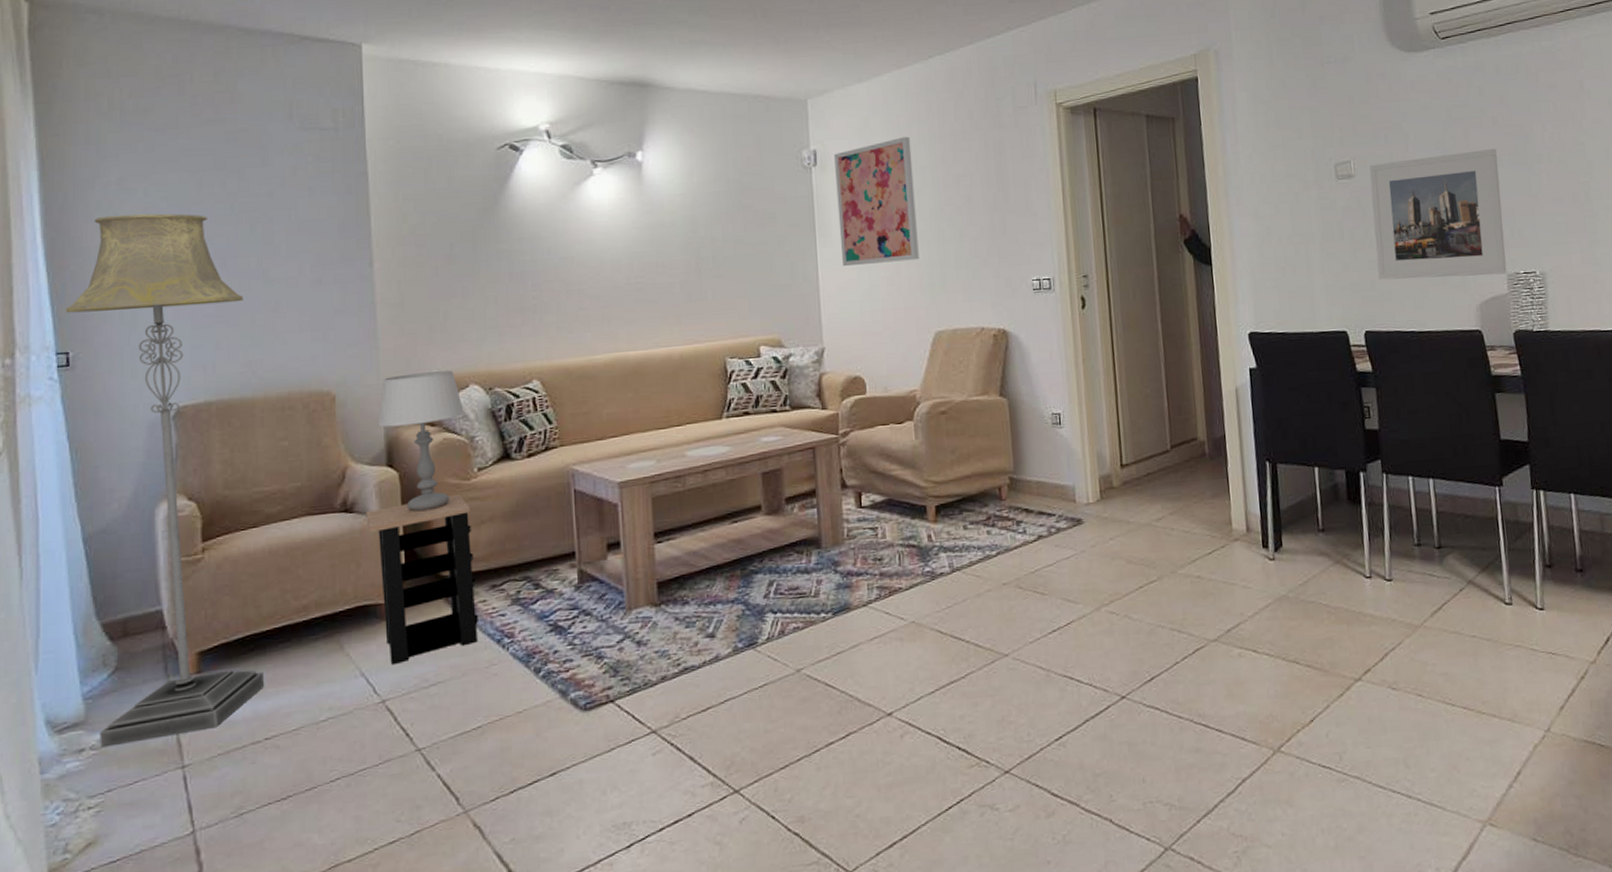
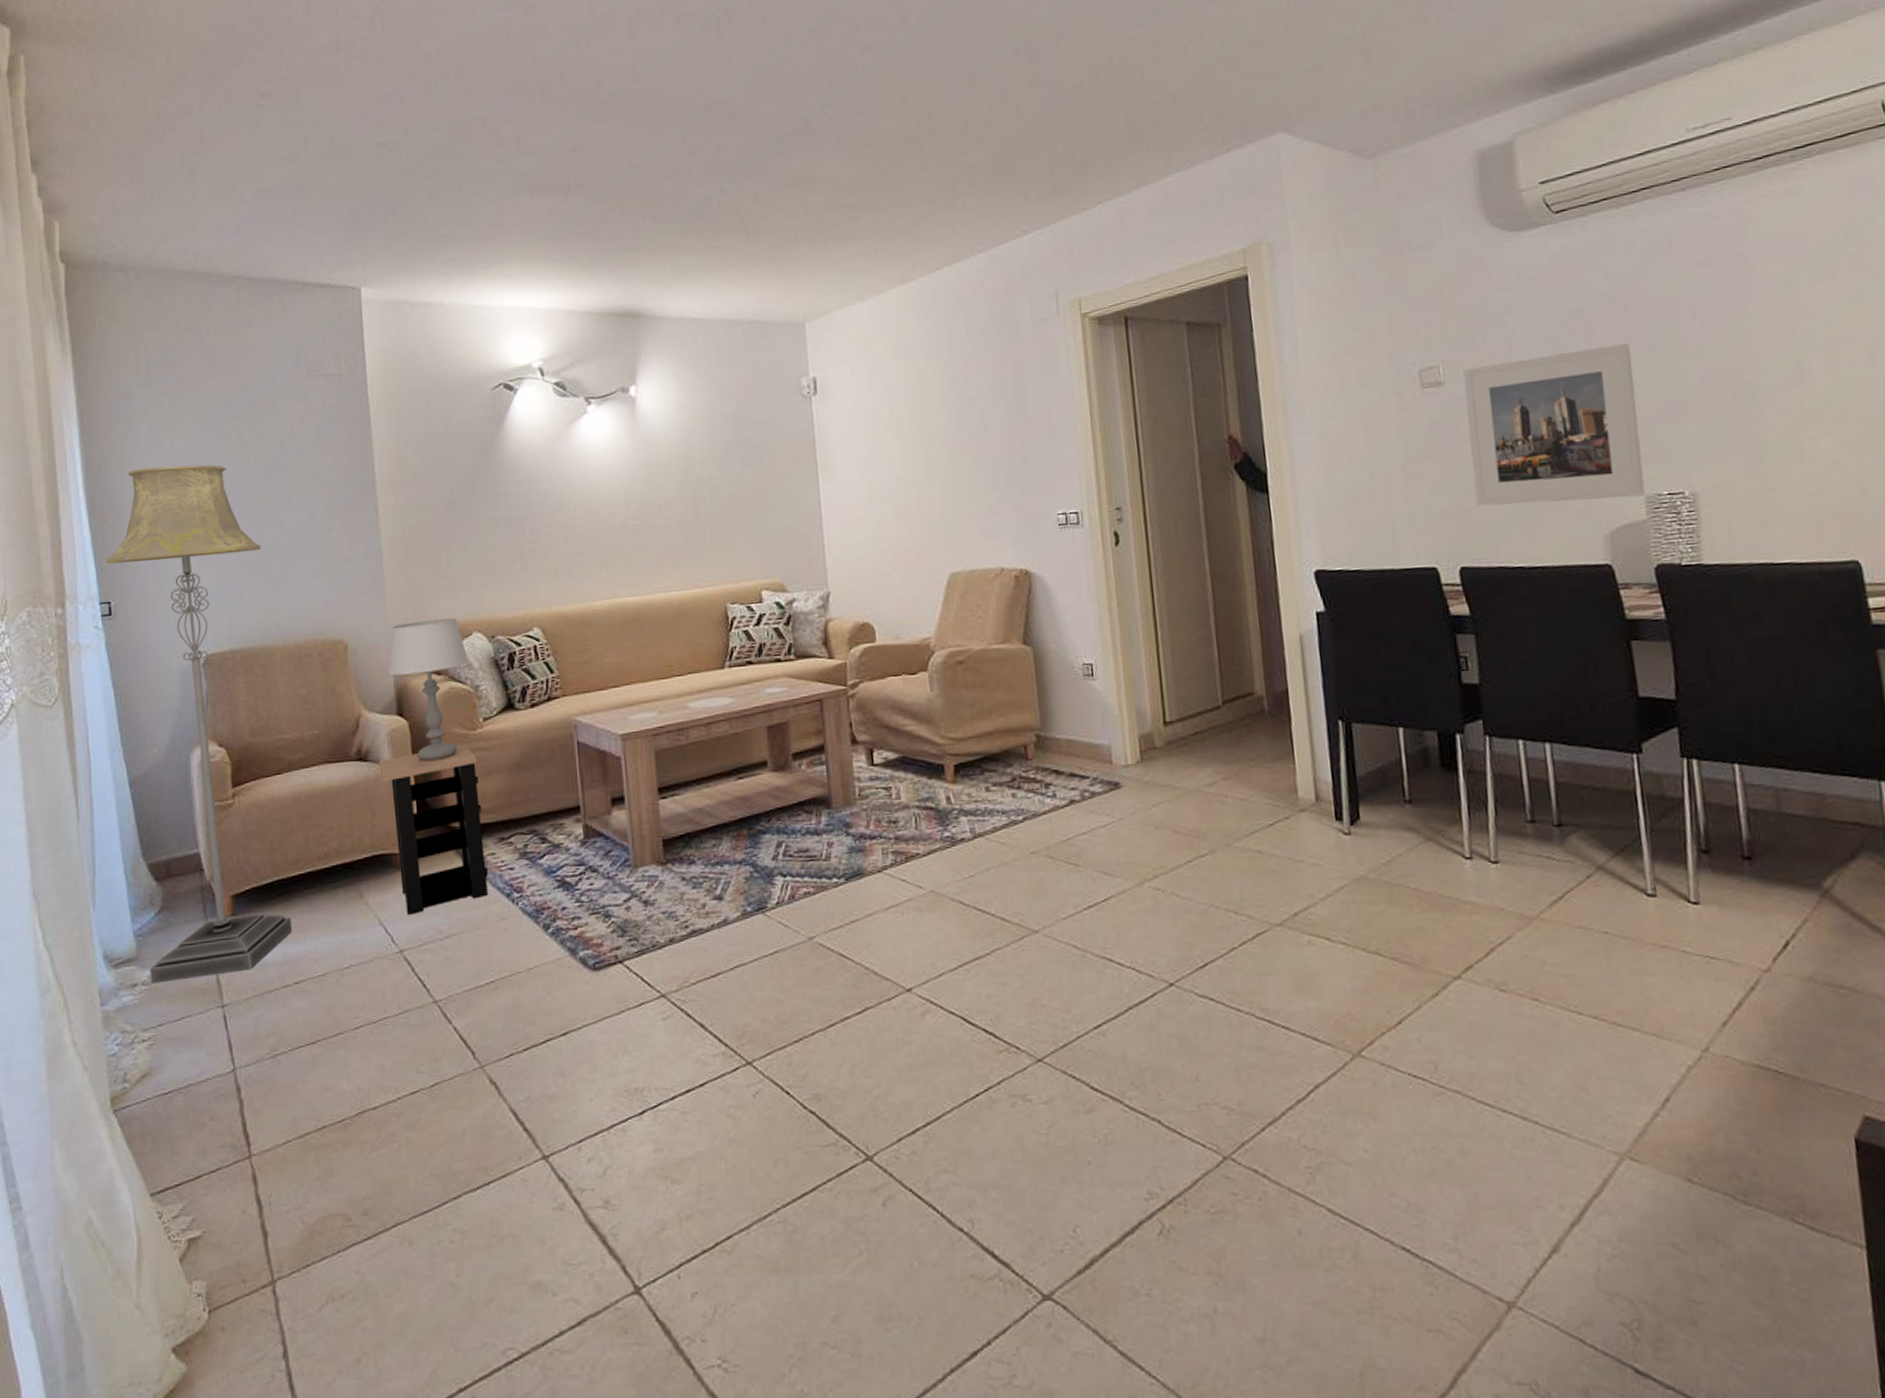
wall art: present [834,136,919,267] -> none [835,358,930,504]

